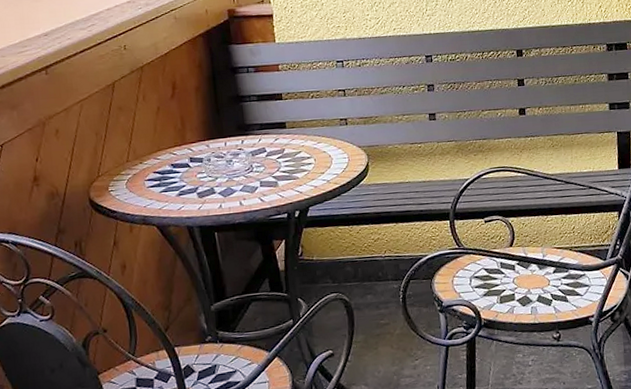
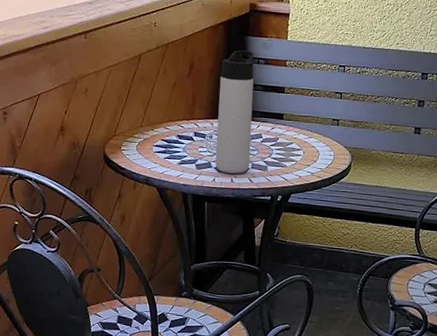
thermos bottle: none [207,60,258,197] -> present [215,50,254,174]

